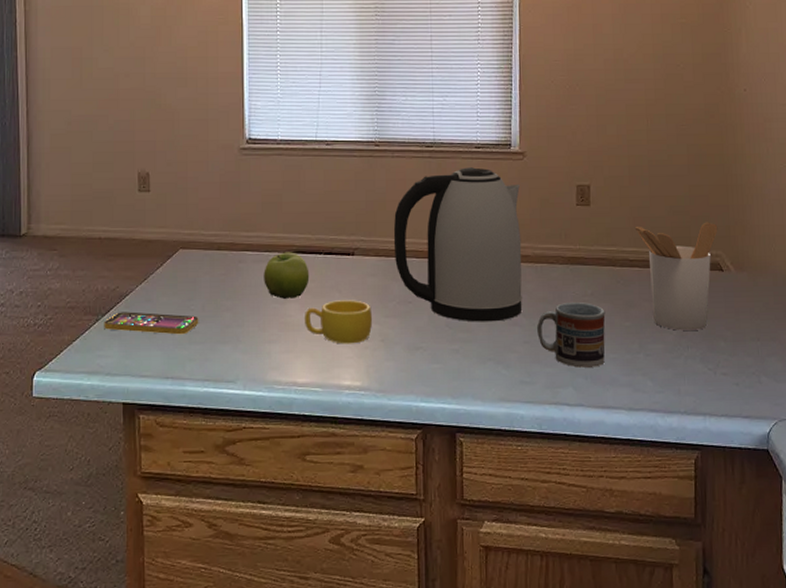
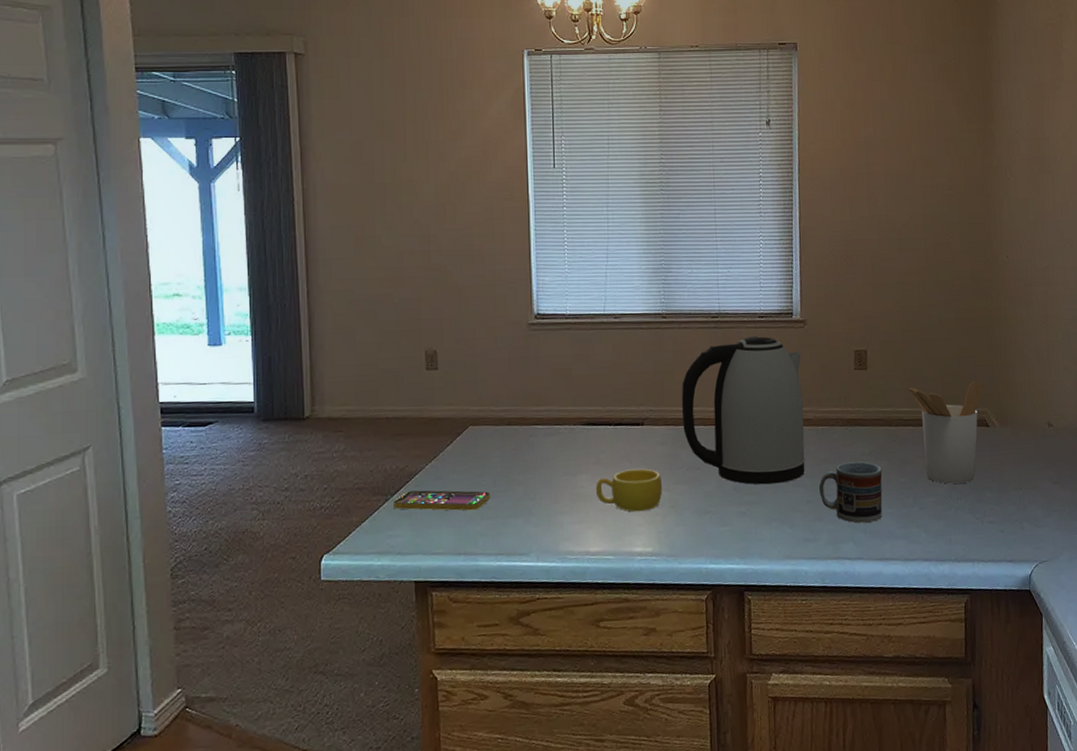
fruit: present [264,252,310,299] -> none [554,424,600,471]

